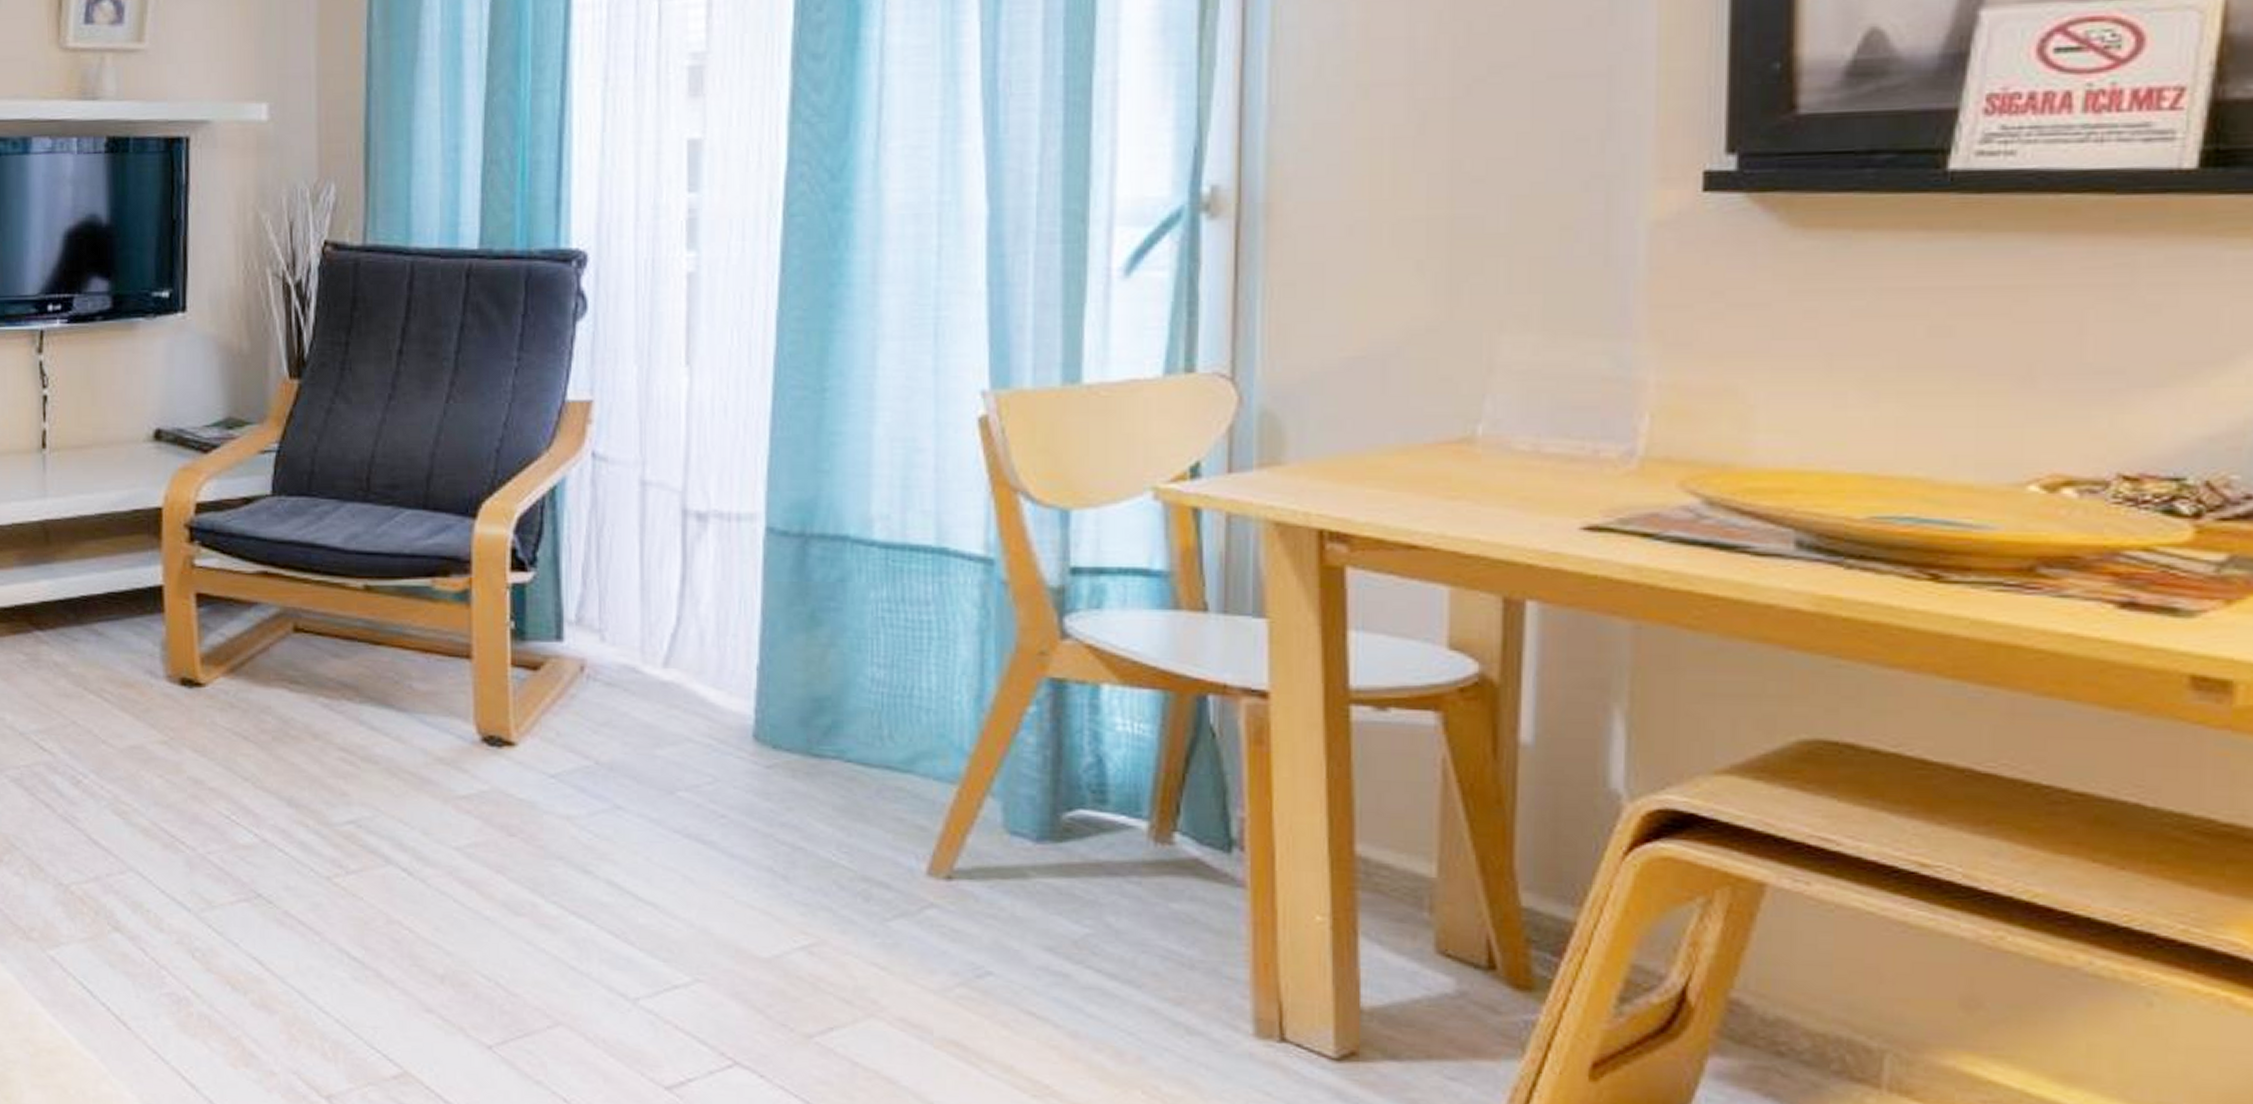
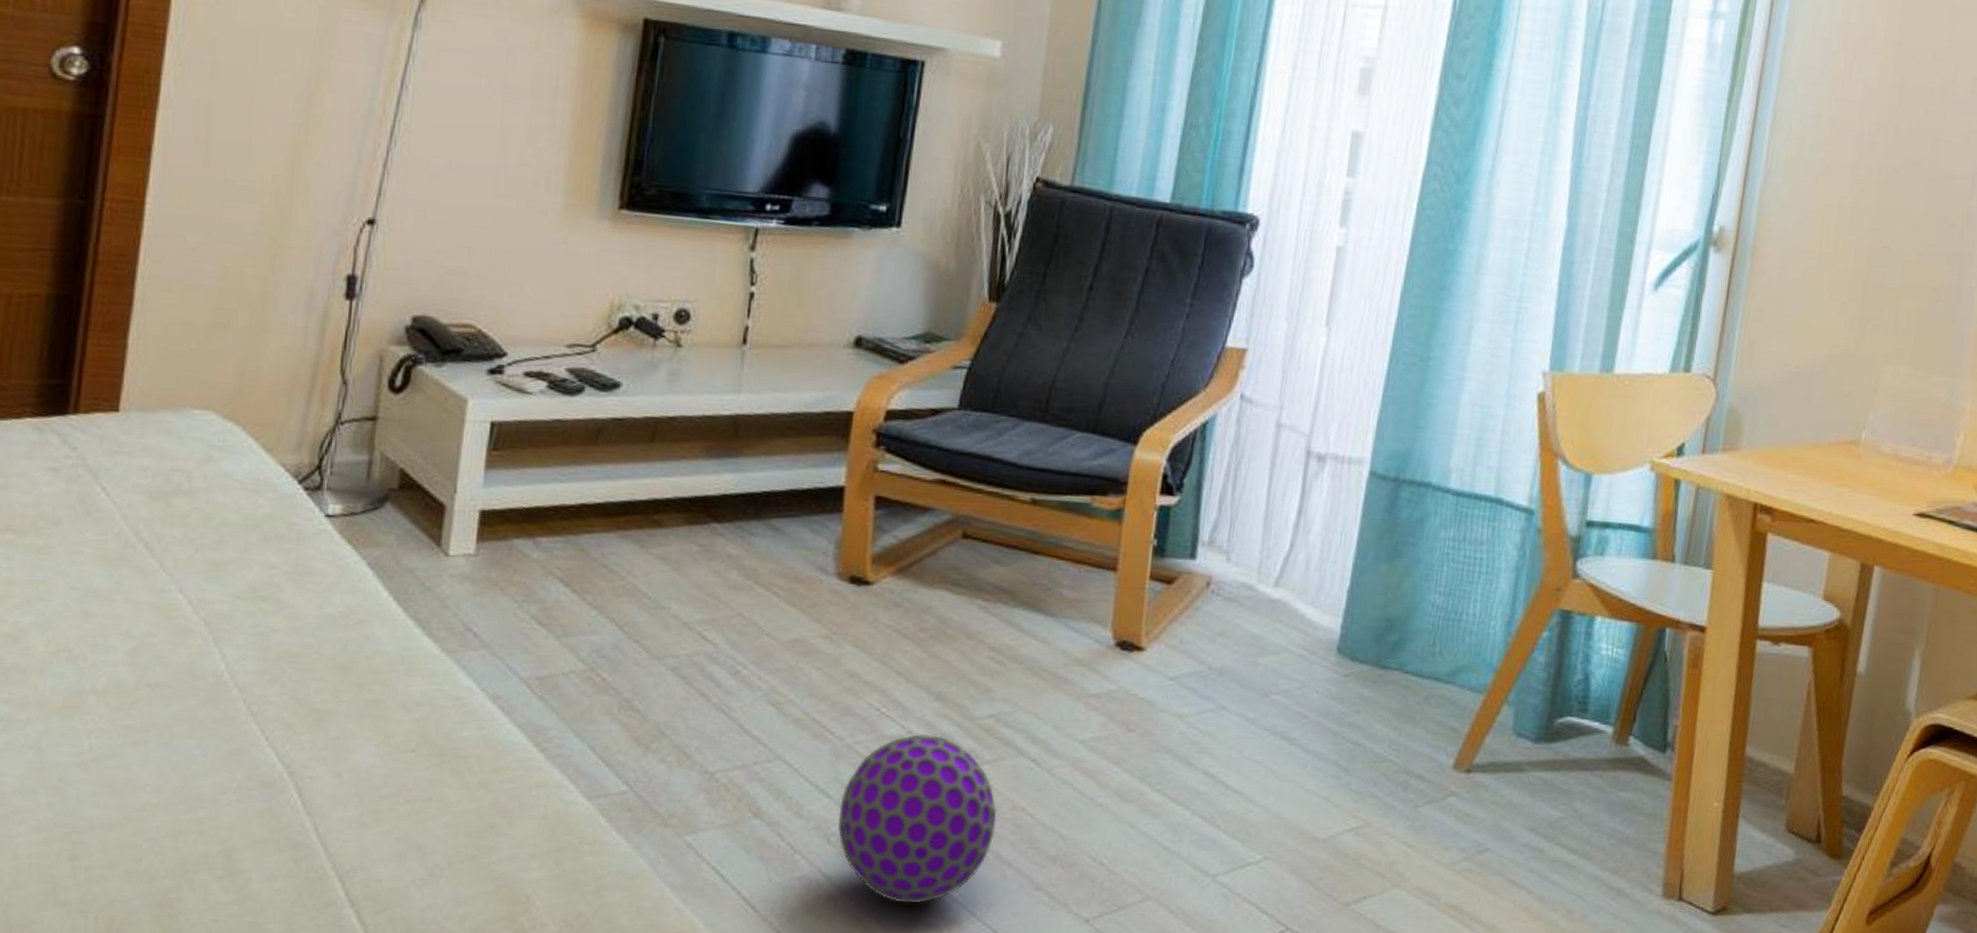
ball: none [200,842,372,1024] -> present [837,733,997,904]

